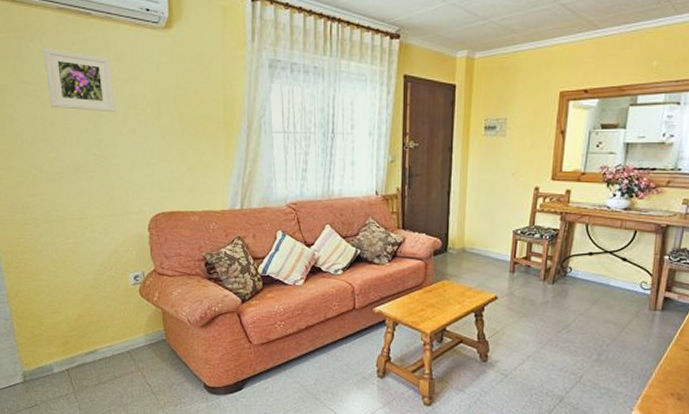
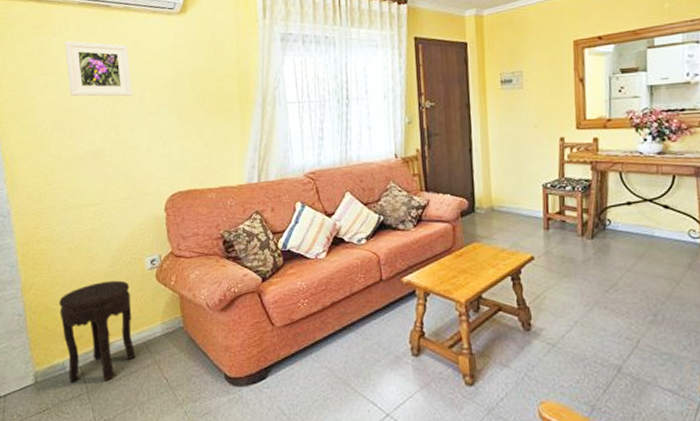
side table: none [45,293,120,383] -> present [59,280,136,382]

